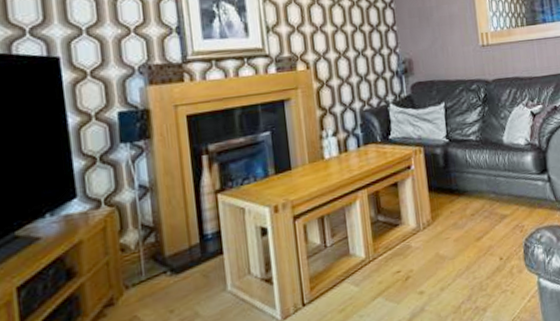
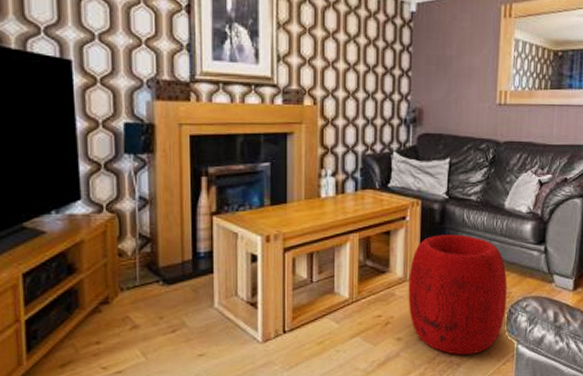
pouf: none [422,175,522,300] -> present [408,234,507,356]

